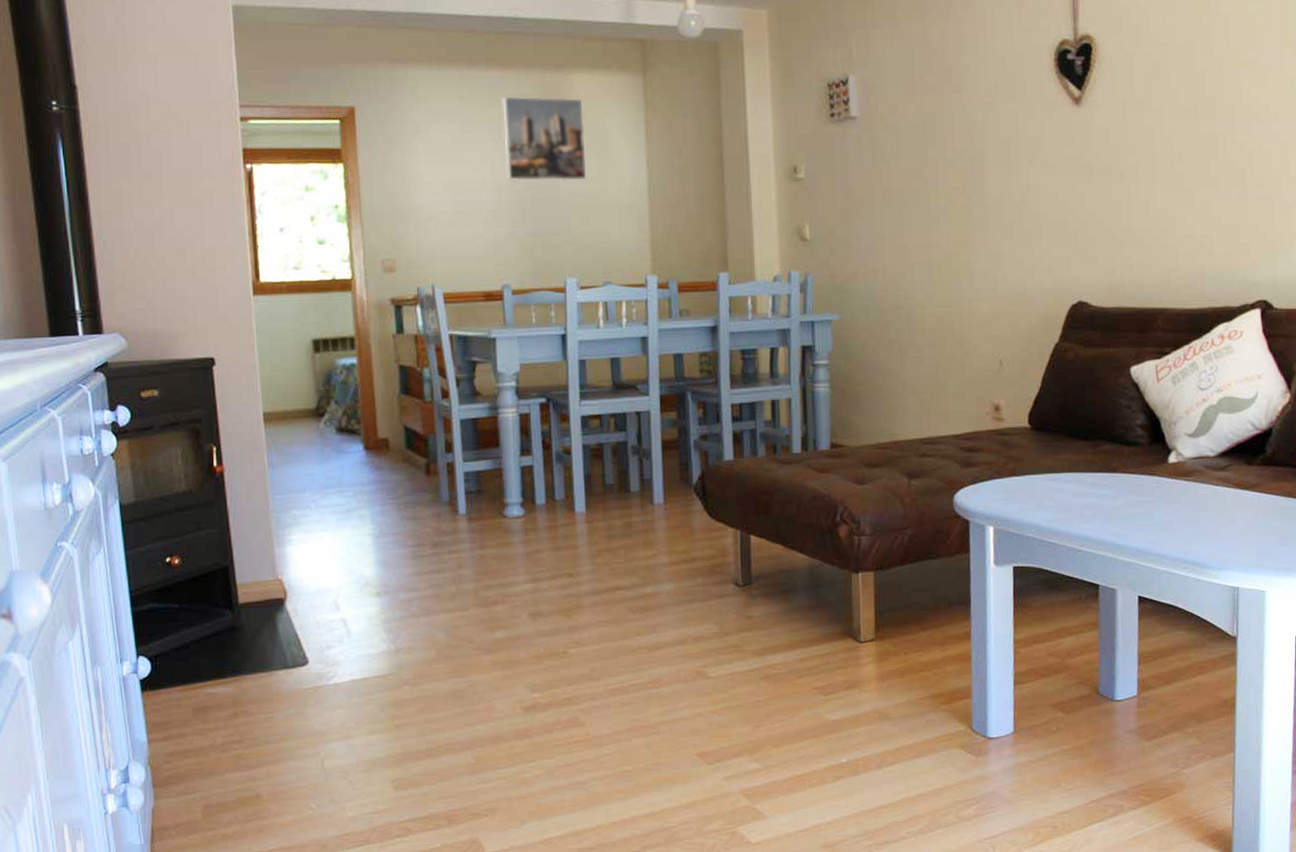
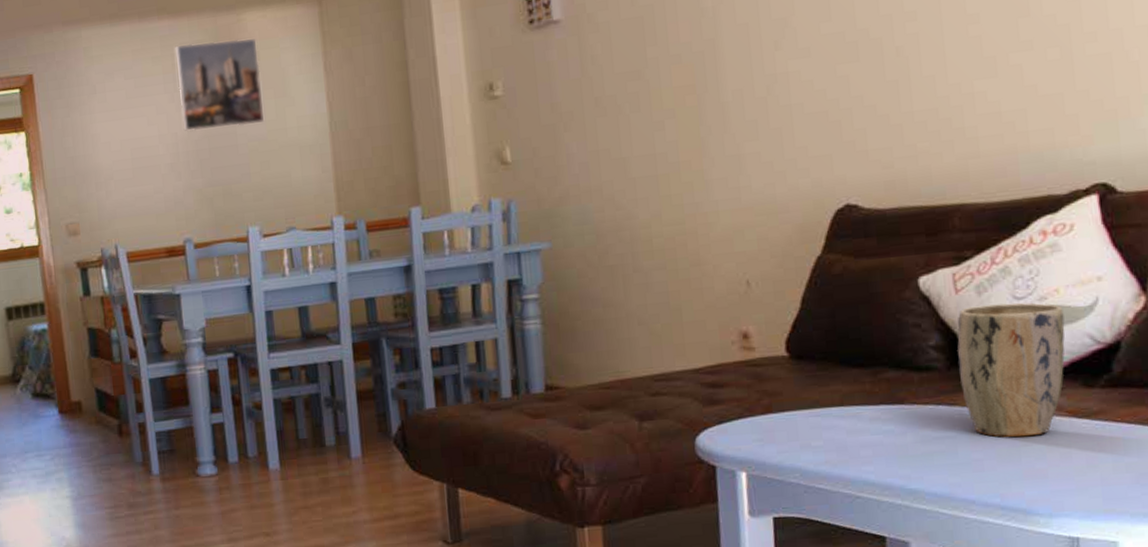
plant pot: none [1157,392,1234,504] -> present [957,302,1065,438]

